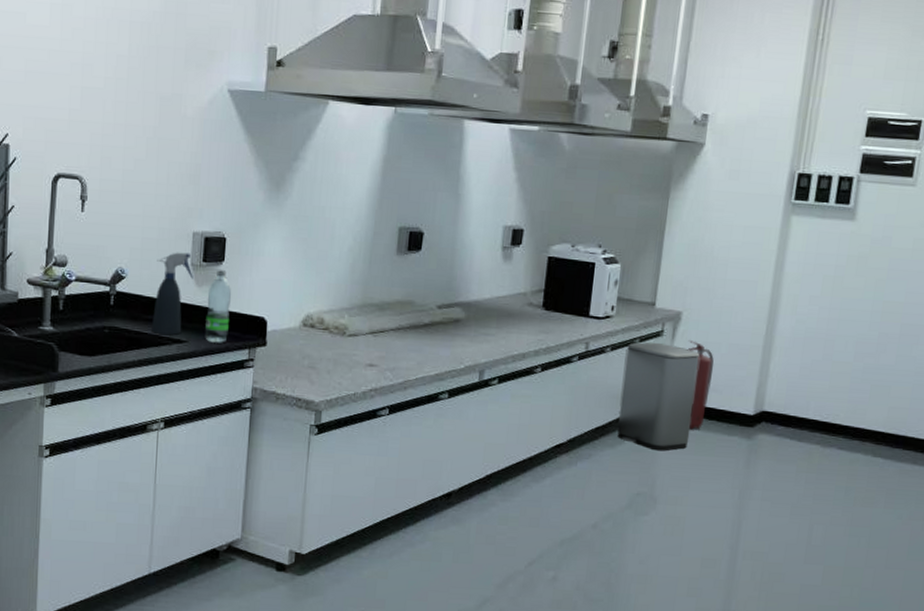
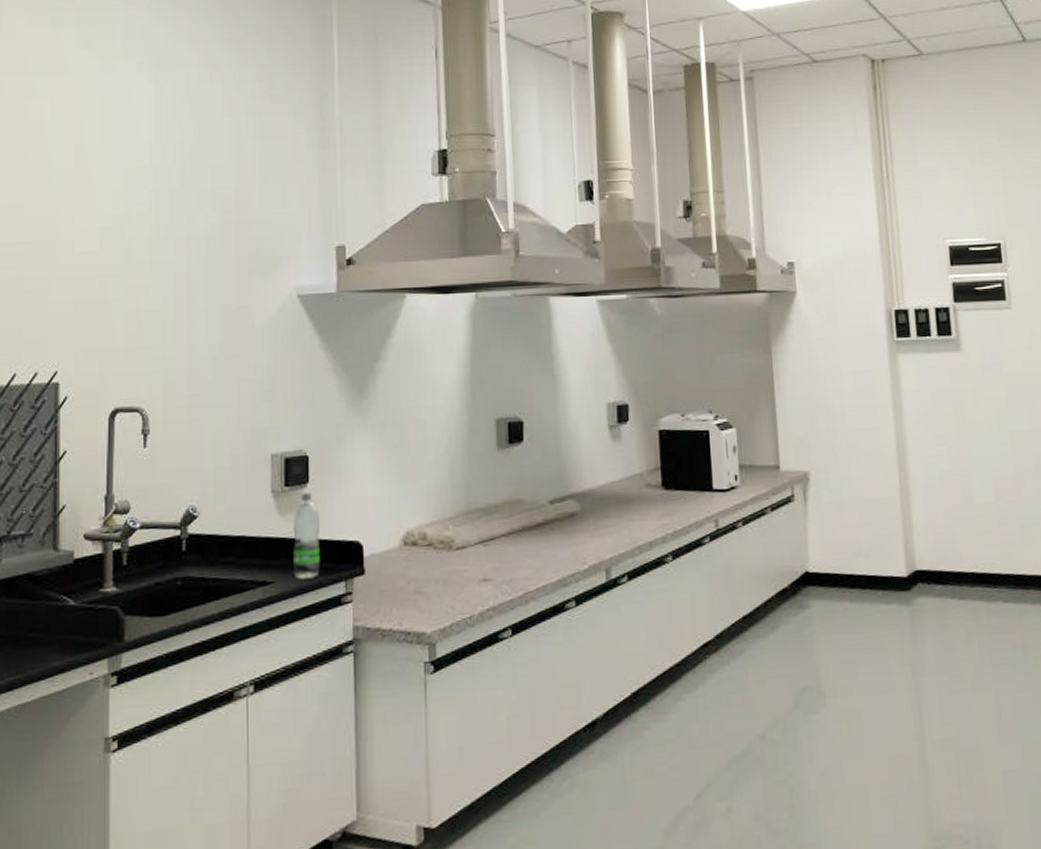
spray bottle: present [150,252,193,335] -> none [230,478,275,579]
pedal bin: present [617,342,700,451] -> none [759,509,846,634]
fire extinguisher: present [688,340,714,430] -> none [822,502,856,604]

